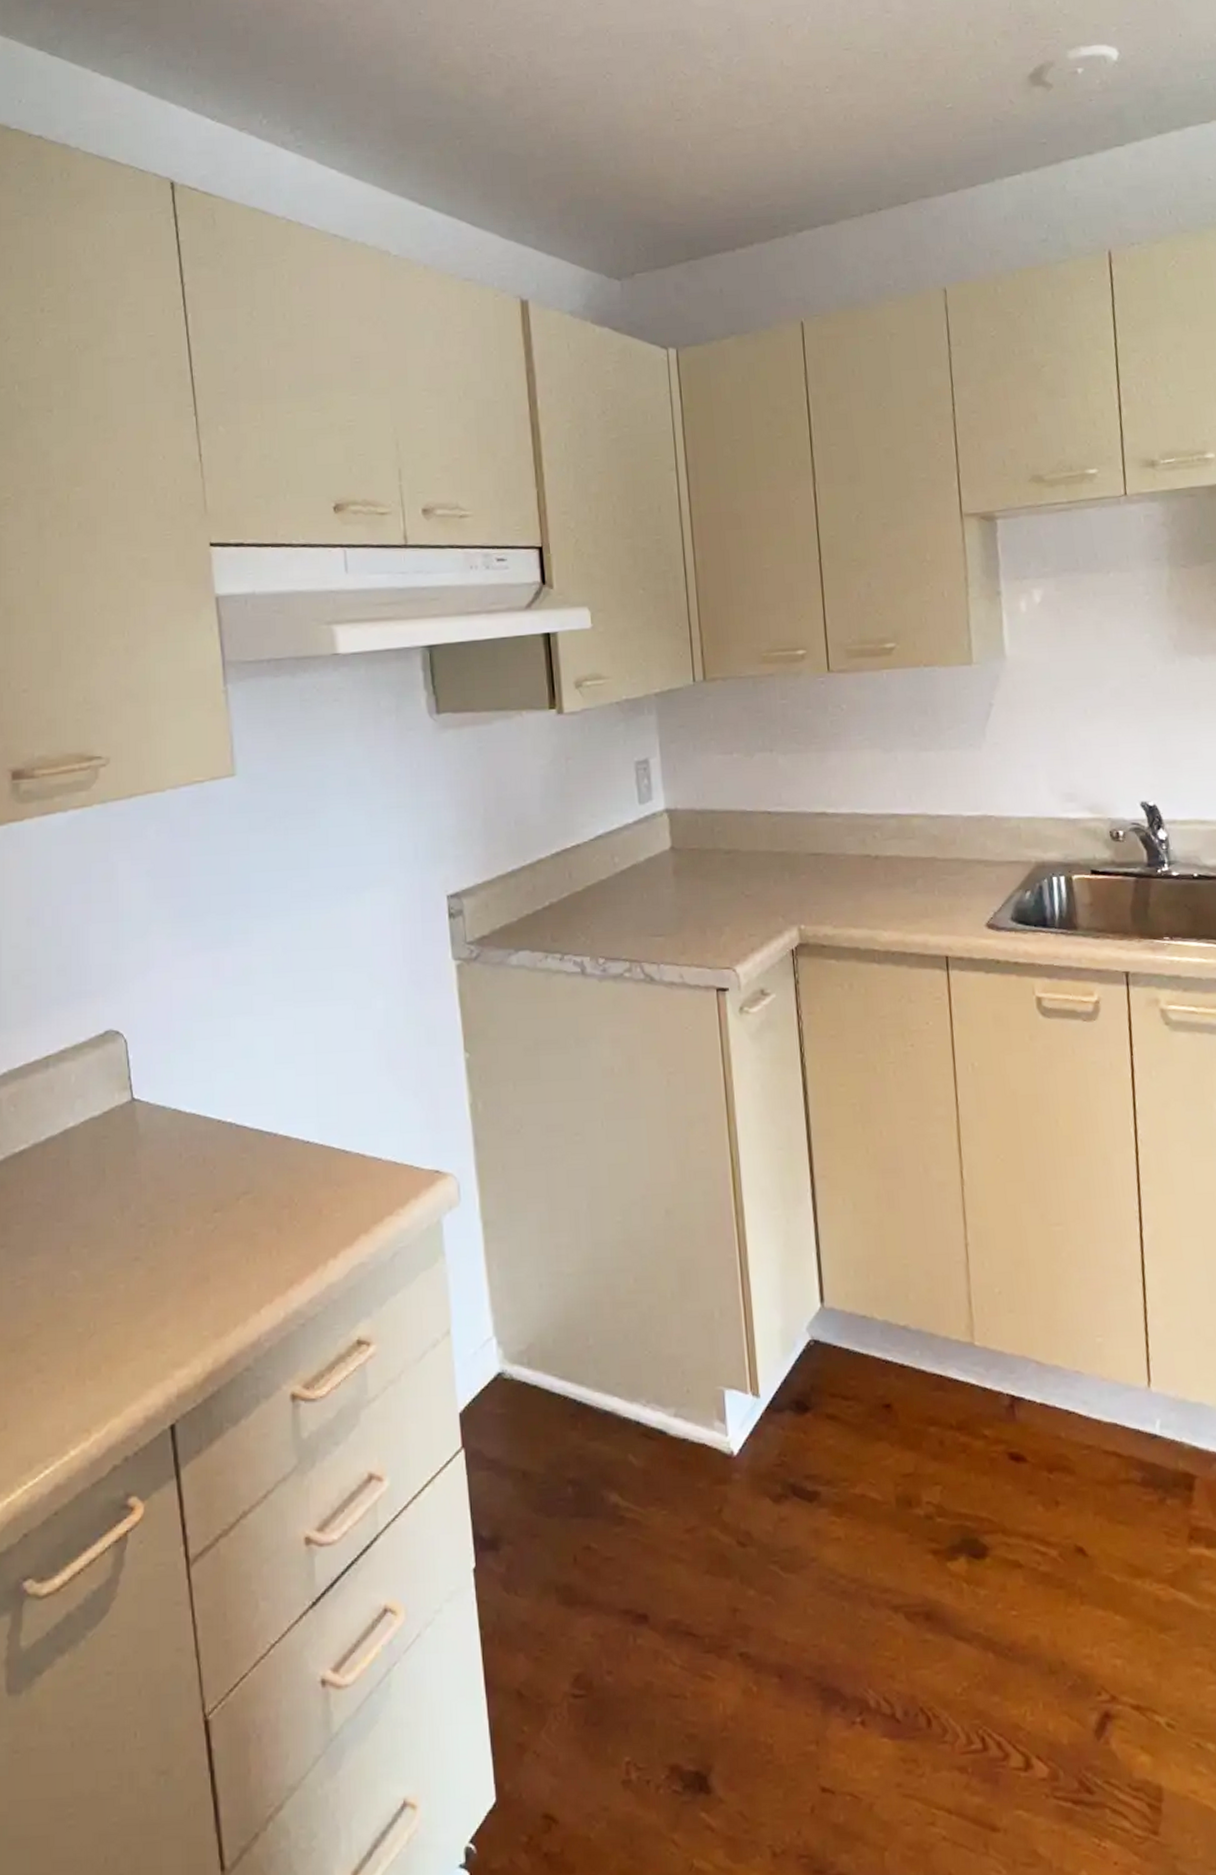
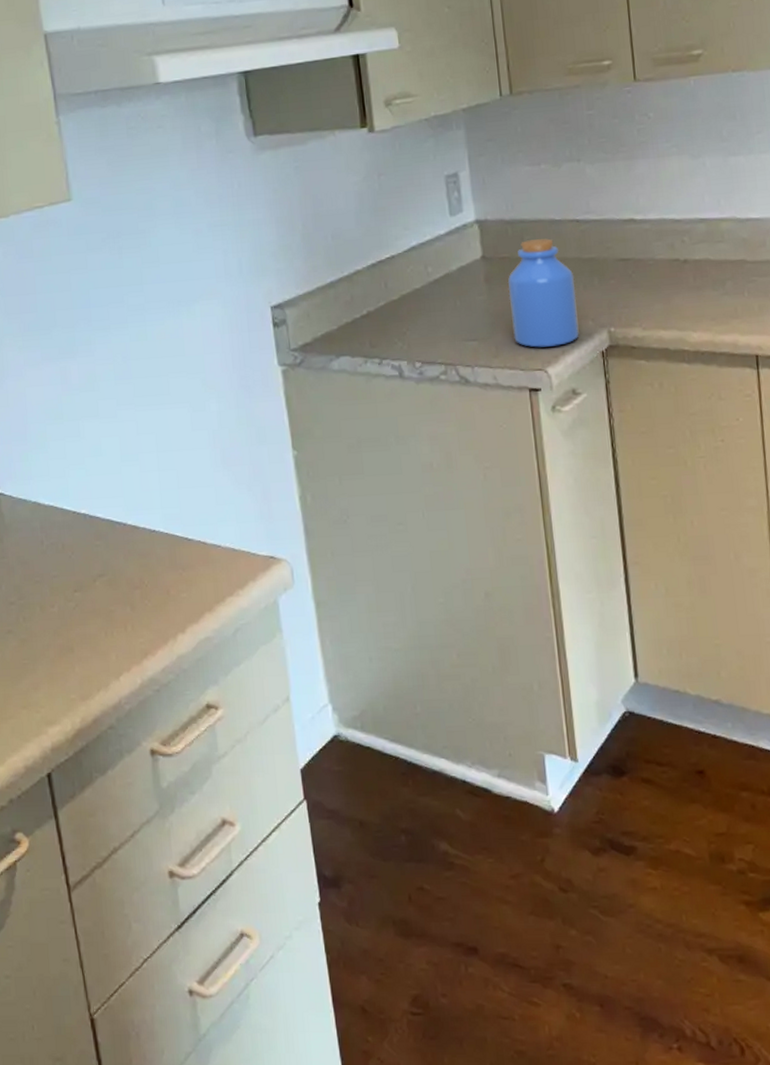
jar: none [696,830,769,945] -> present [507,238,579,348]

